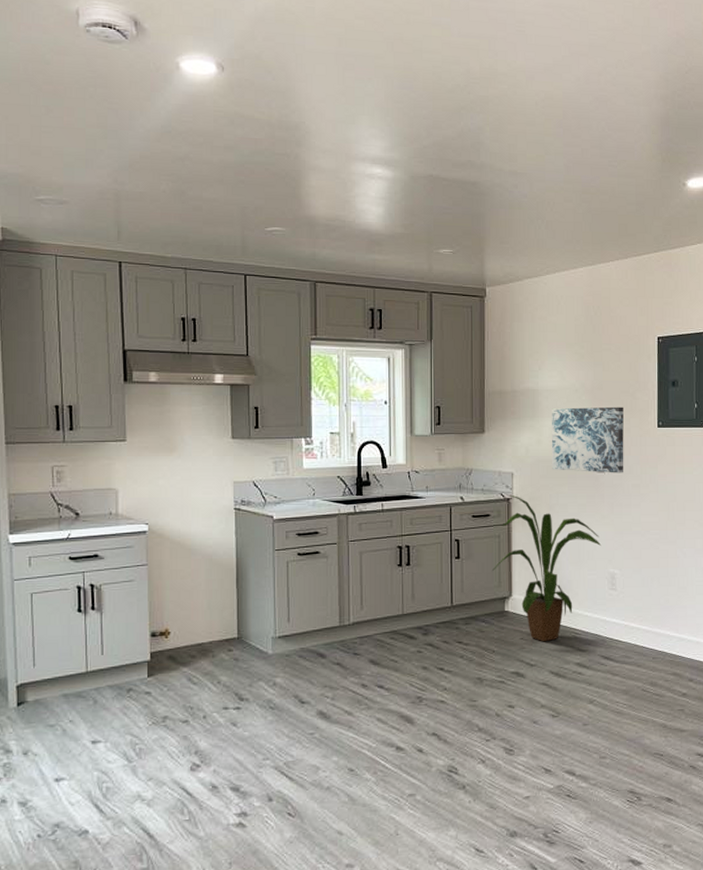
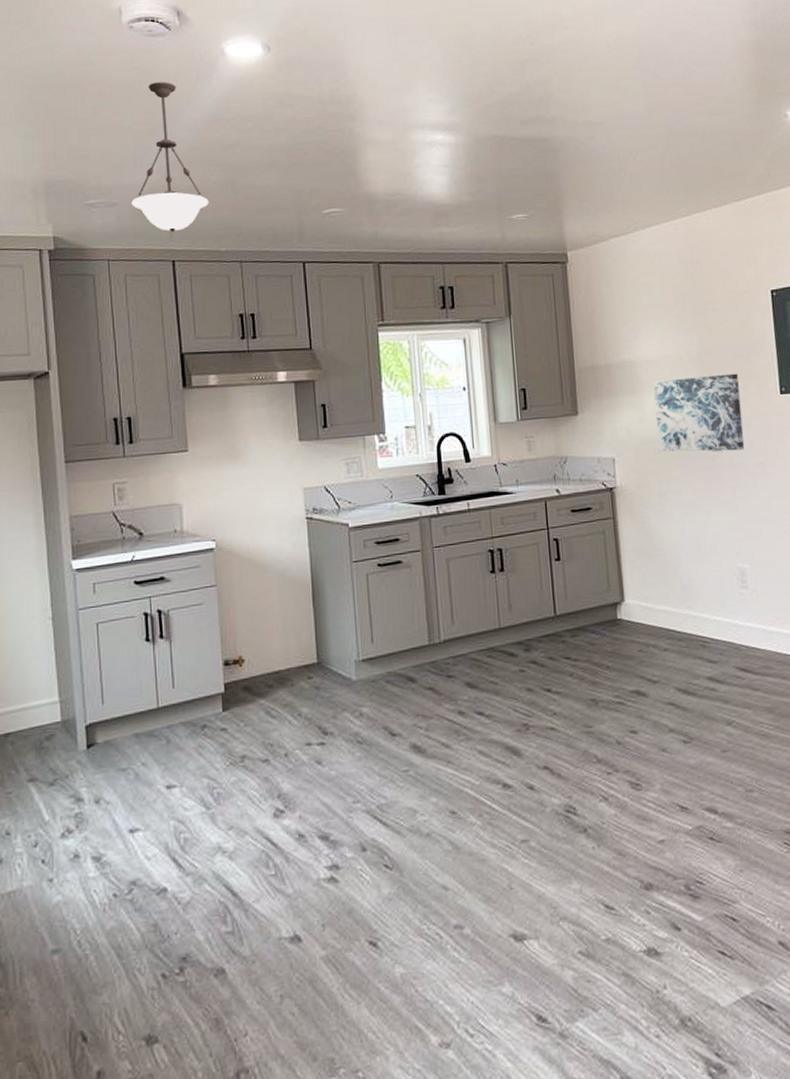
pendant light: none [81,88,158,235] -> present [131,82,209,232]
house plant: present [493,494,602,642] -> none [599,483,726,654]

